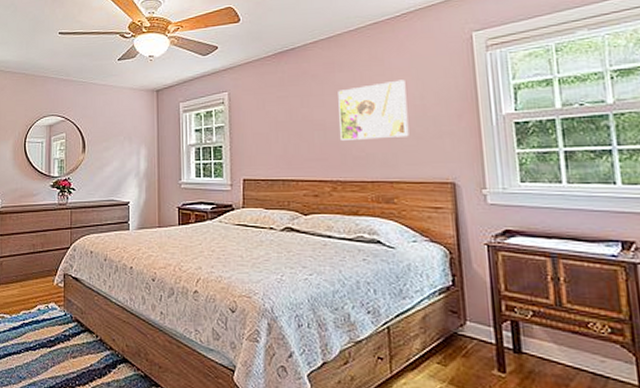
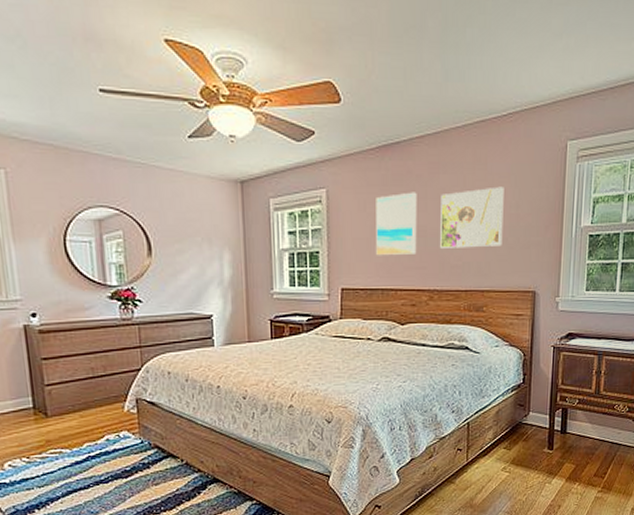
wall art: none [274,90,316,149] -> present [376,192,417,256]

